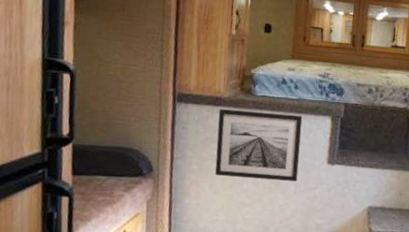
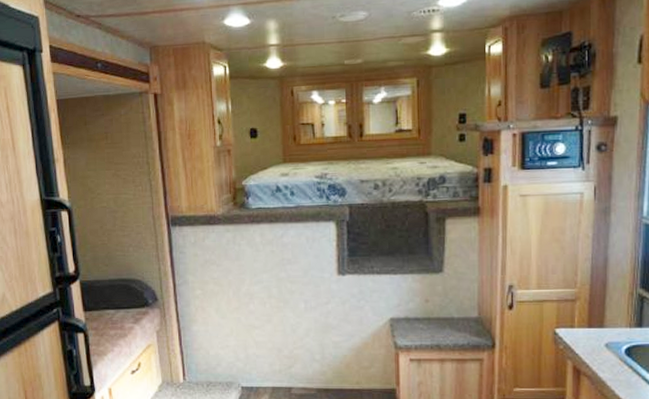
wall art: present [215,109,303,182] -> none [214,224,307,299]

